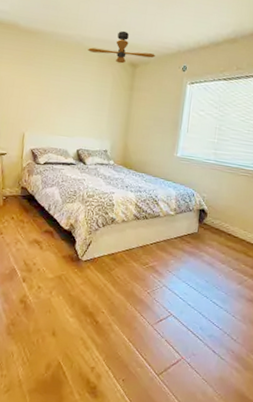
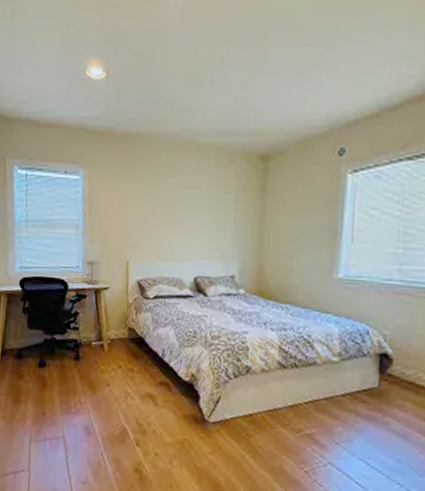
ceiling fan: present [88,30,155,64] -> none [201,114,295,158]

